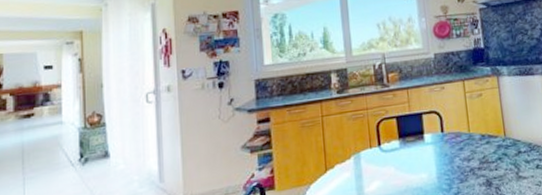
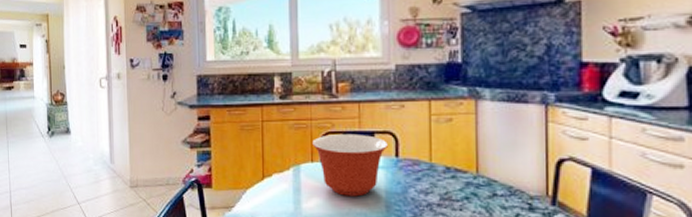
mixing bowl: none [369,116,434,175] -> present [312,133,388,197]

